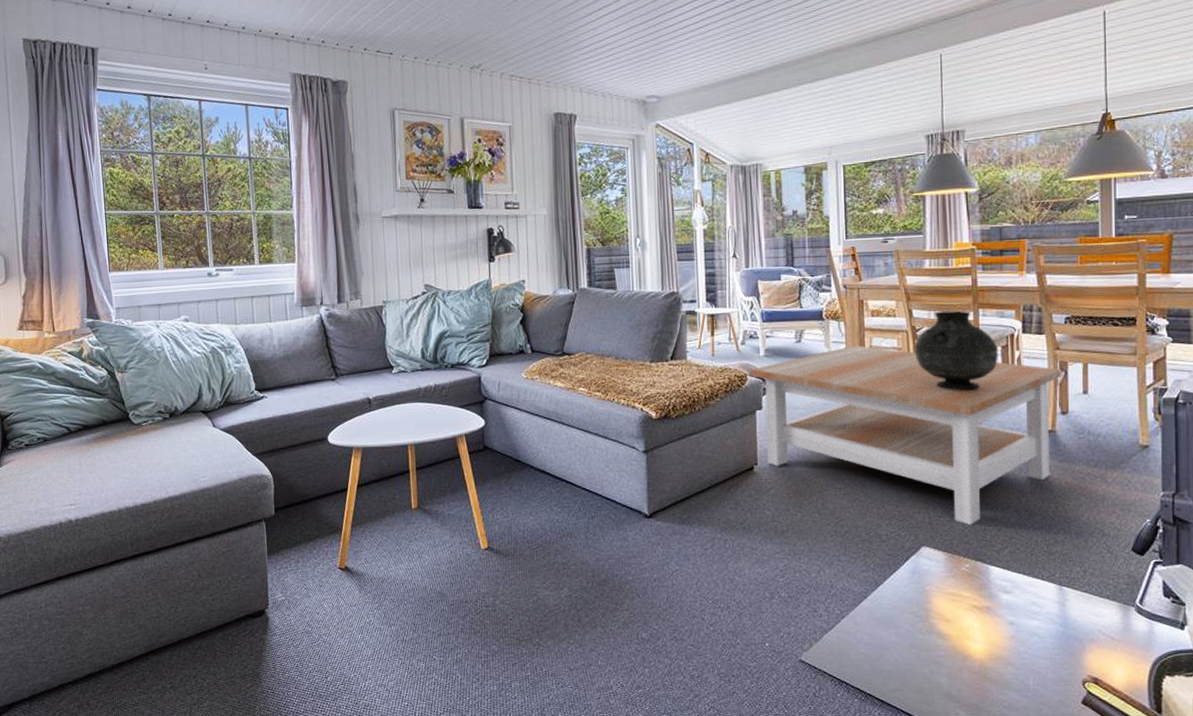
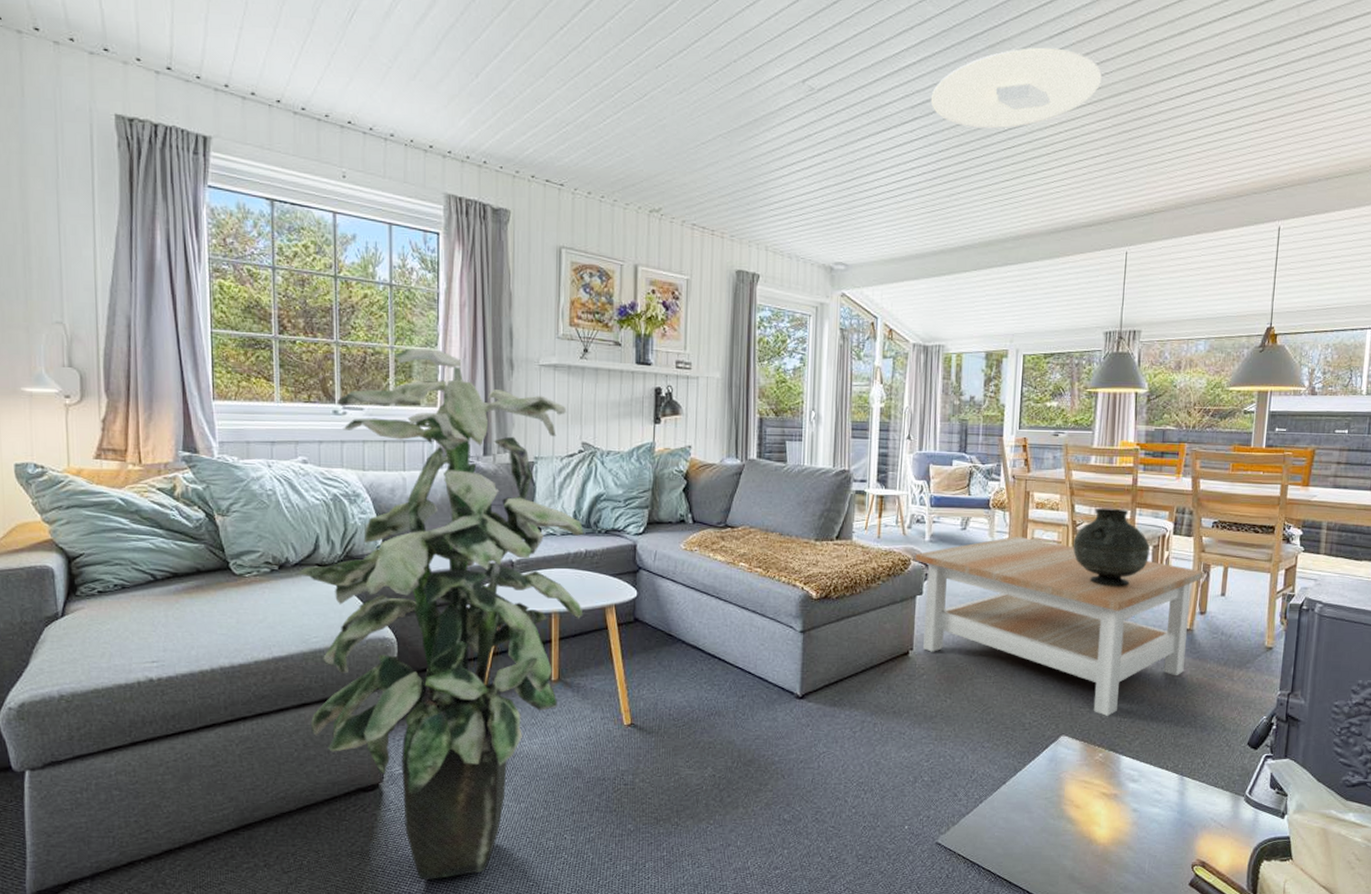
indoor plant: none [185,211,437,701] -> present [297,349,584,881]

